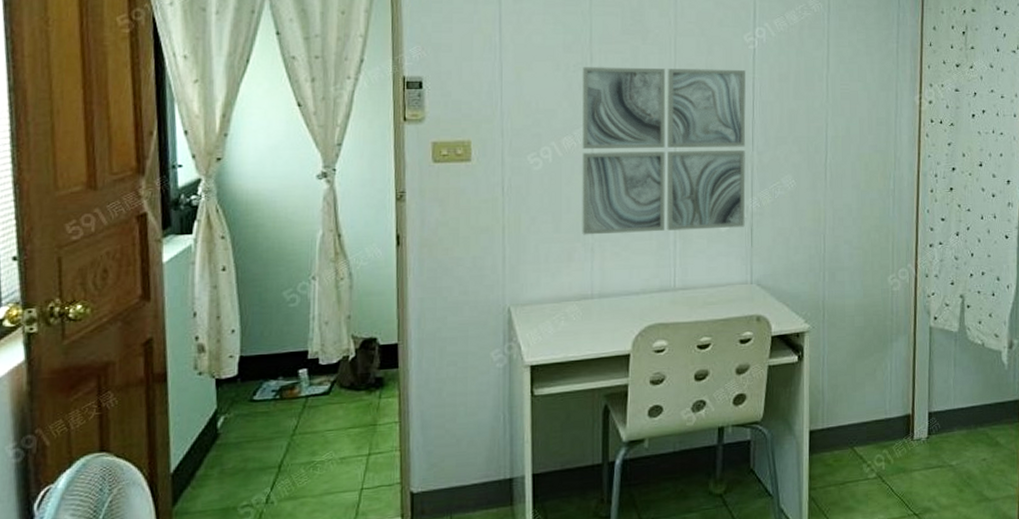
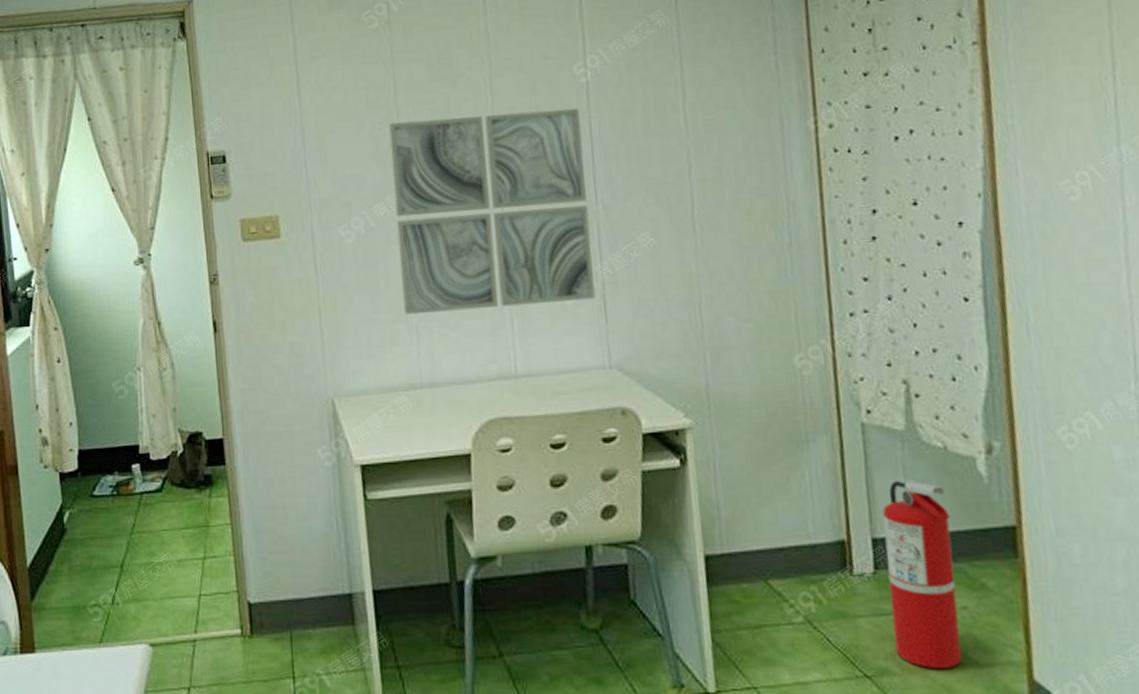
fire extinguisher: none [936,369,981,505] -> present [882,481,962,668]

